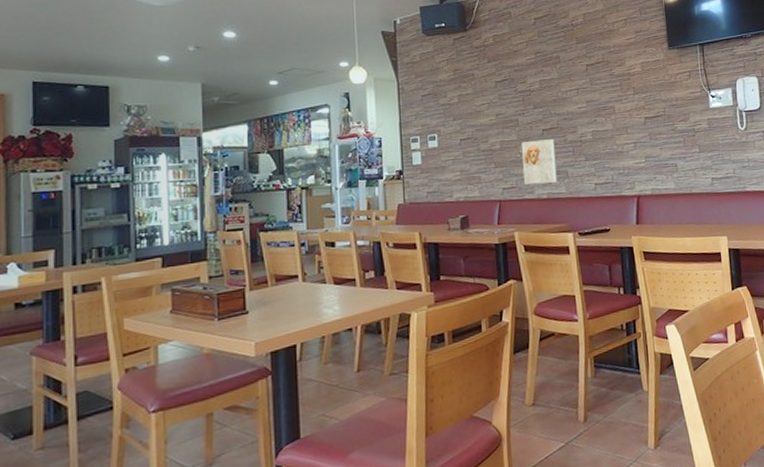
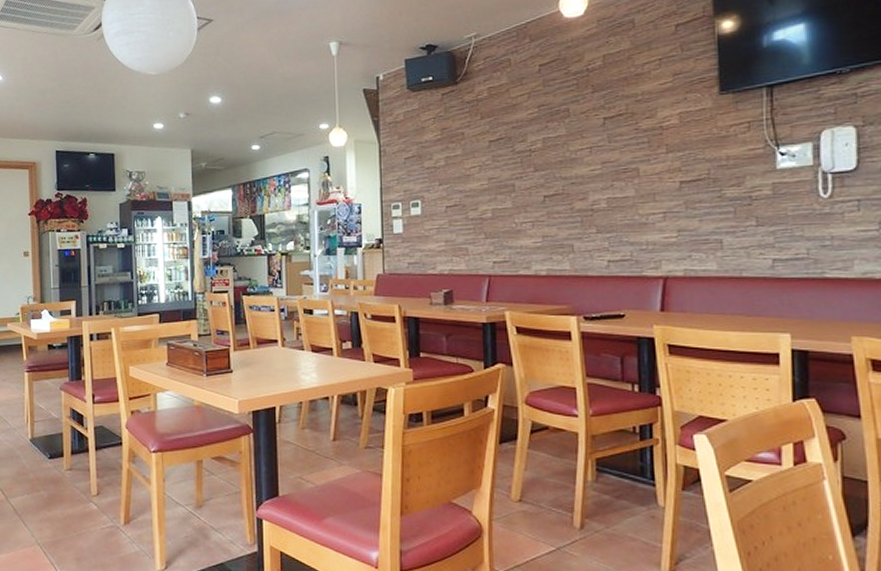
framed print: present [522,139,557,184] -> none [518,207,560,258]

